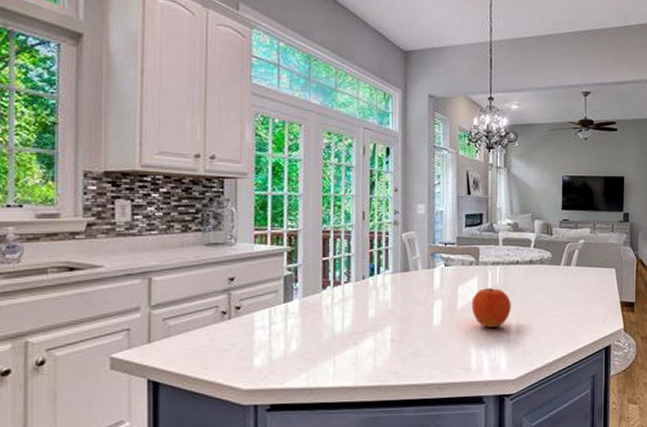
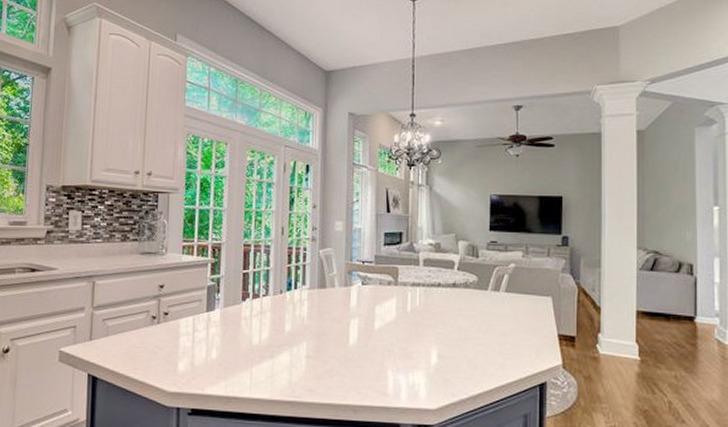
fruit: present [471,287,511,328] -> none [389,309,432,352]

